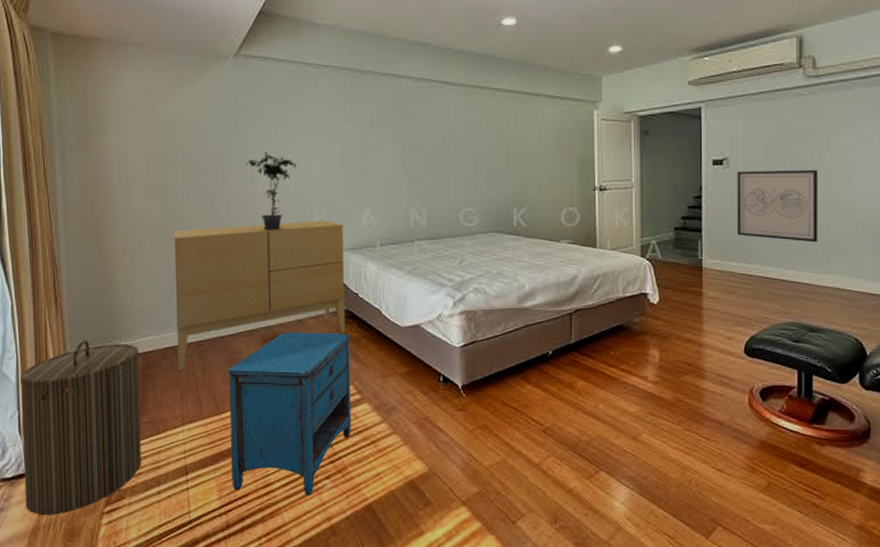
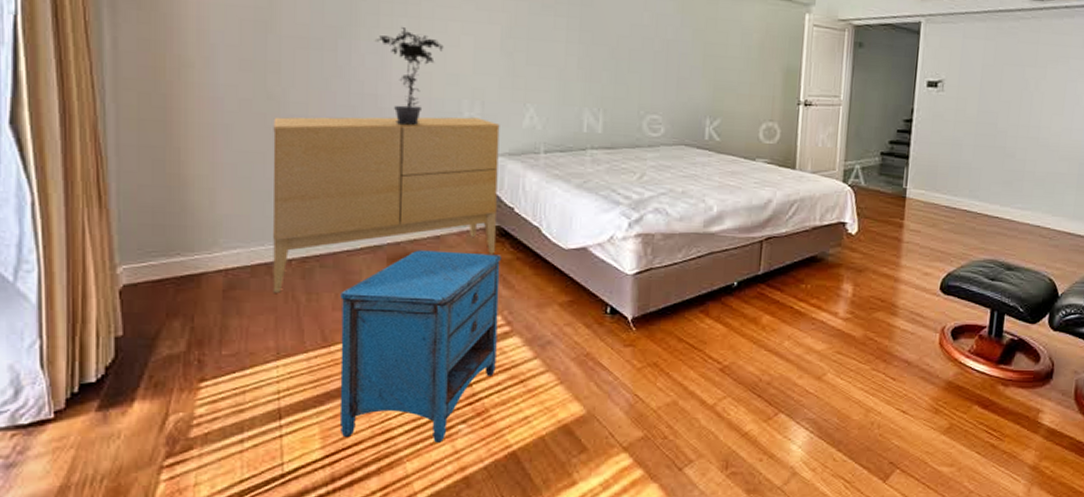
laundry hamper: present [19,340,141,515] -> none [42,250,219,470]
wall art: present [736,169,819,243] -> none [944,95,1031,177]

